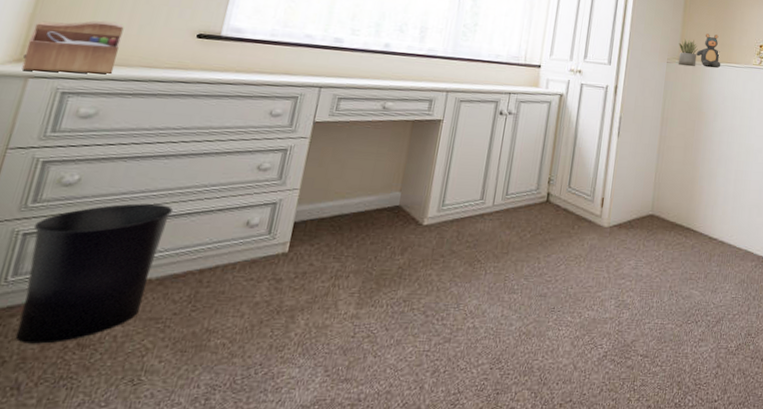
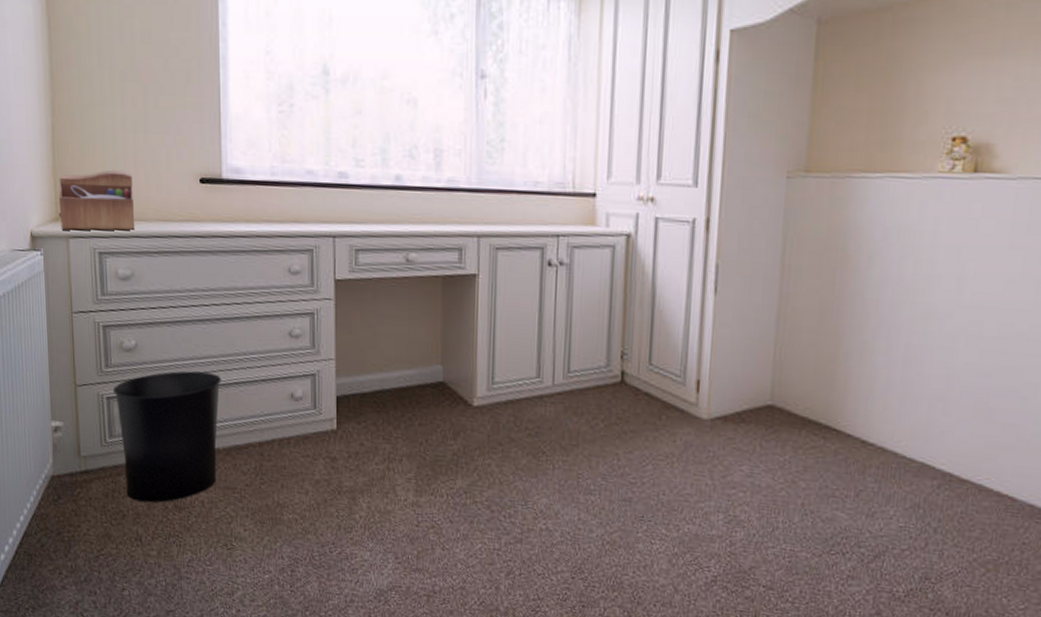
succulent plant: present [678,39,698,67] -> none [804,136,839,182]
stuffed animal: present [696,33,721,69] -> none [836,124,880,183]

